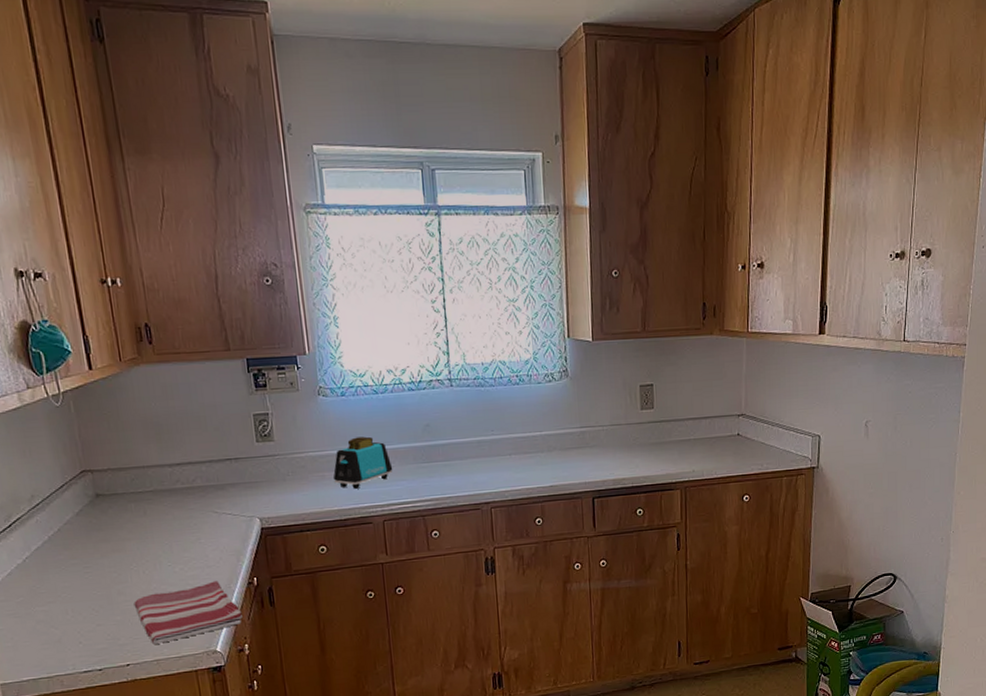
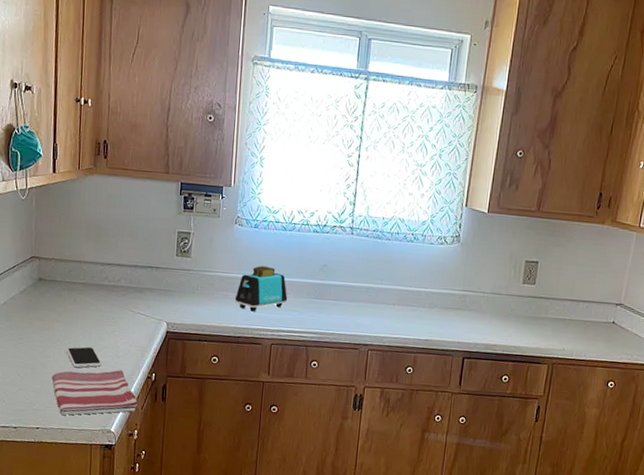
smartphone: none [145,561,192,589] -> present [66,346,102,368]

